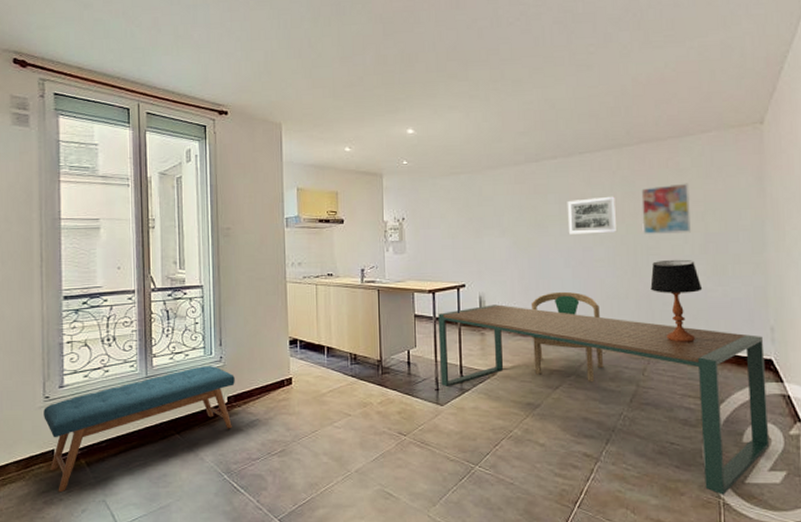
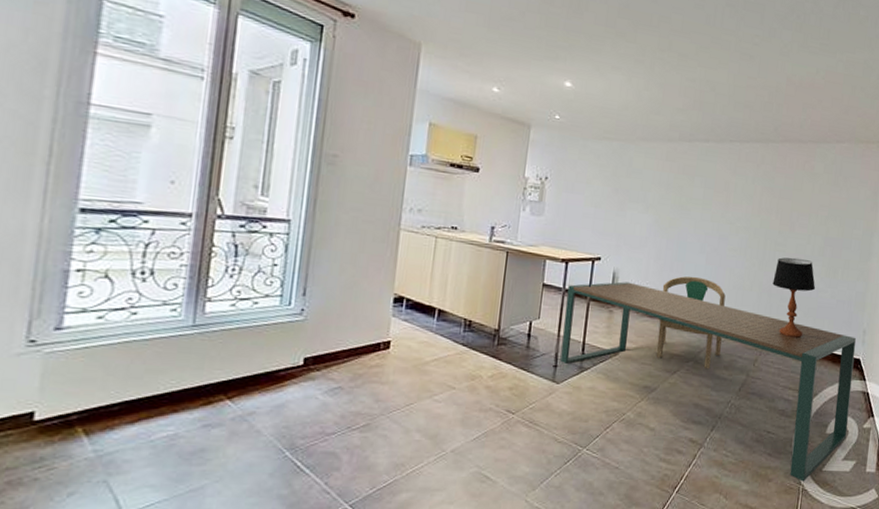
bench: present [44,366,235,493] -> none [22,318,318,470]
wall art: present [567,196,618,235] -> none [709,186,756,225]
wall art: present [641,183,691,236] -> none [774,185,819,235]

